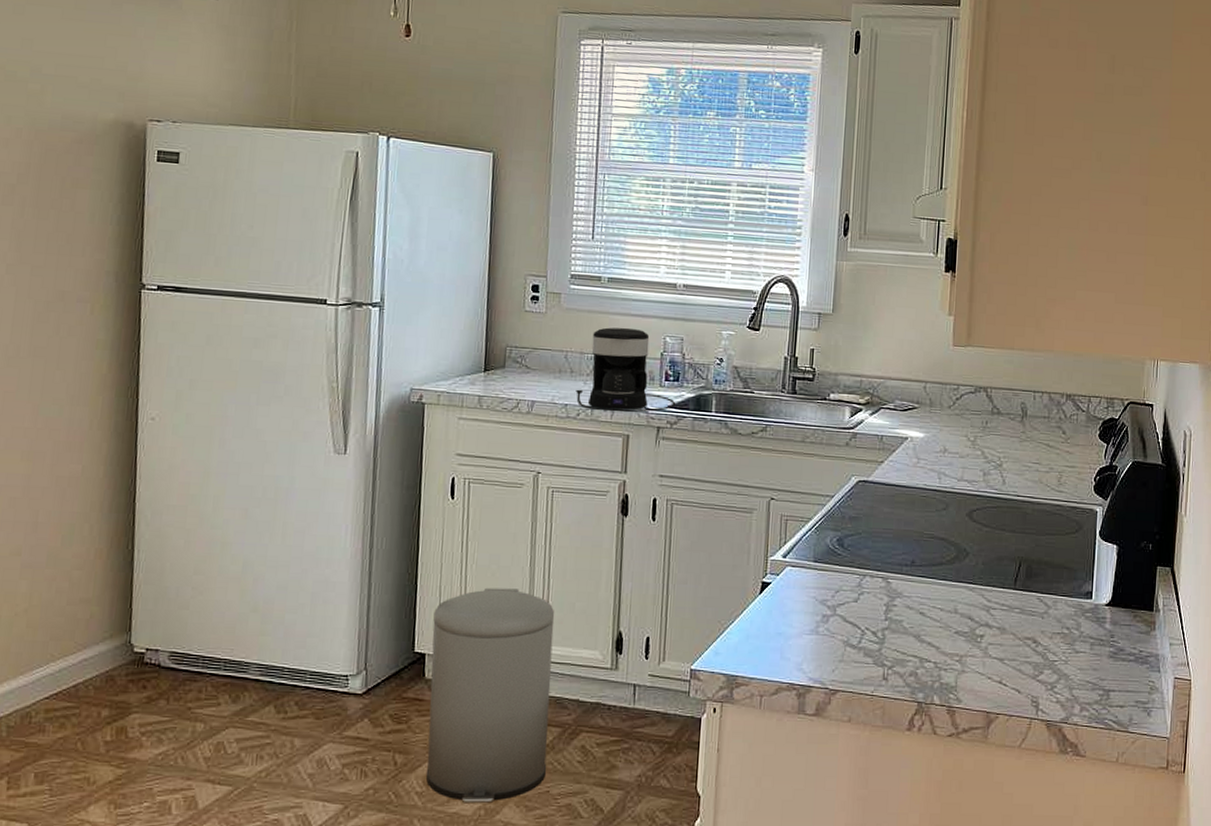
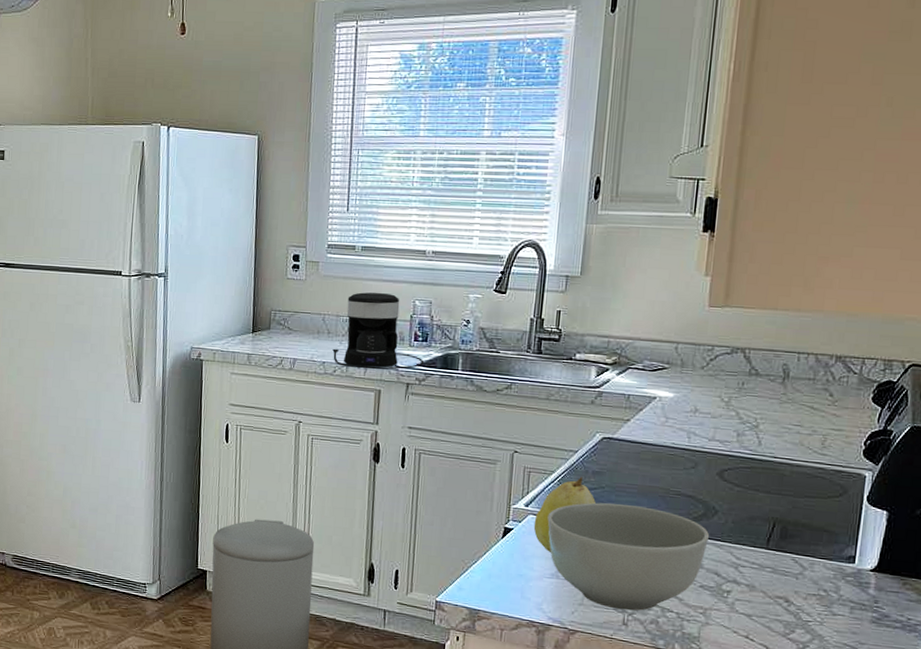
fruit: none [791,522,853,606] -> present [533,476,596,552]
bowl: none [805,549,963,664] -> present [547,502,710,611]

